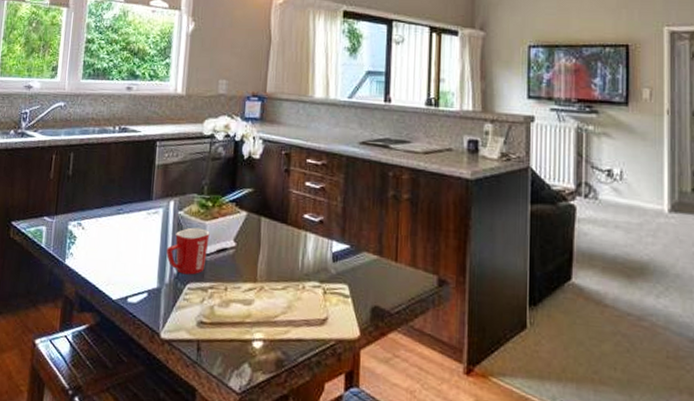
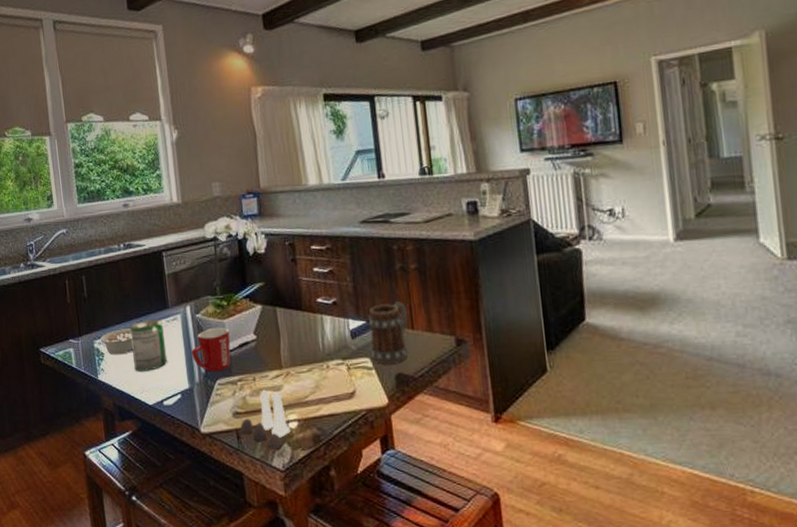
legume: none [75,214,110,241] -> present [100,328,134,355]
can: none [105,208,143,263] -> present [130,319,168,371]
salt and pepper shaker set: none [200,301,254,369] -> present [239,389,291,450]
mug: none [349,230,393,295] -> present [368,302,408,364]

